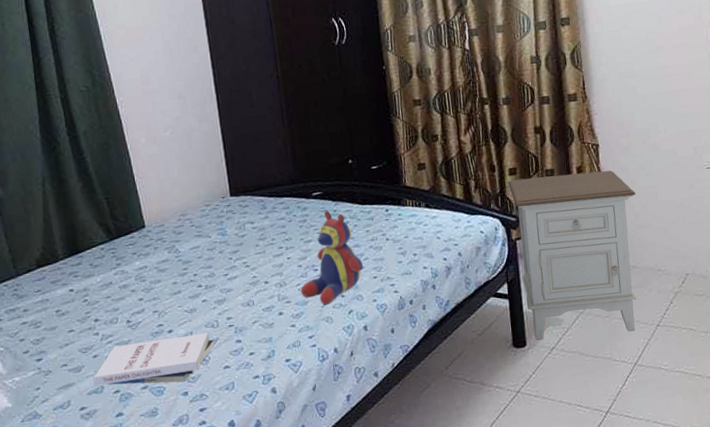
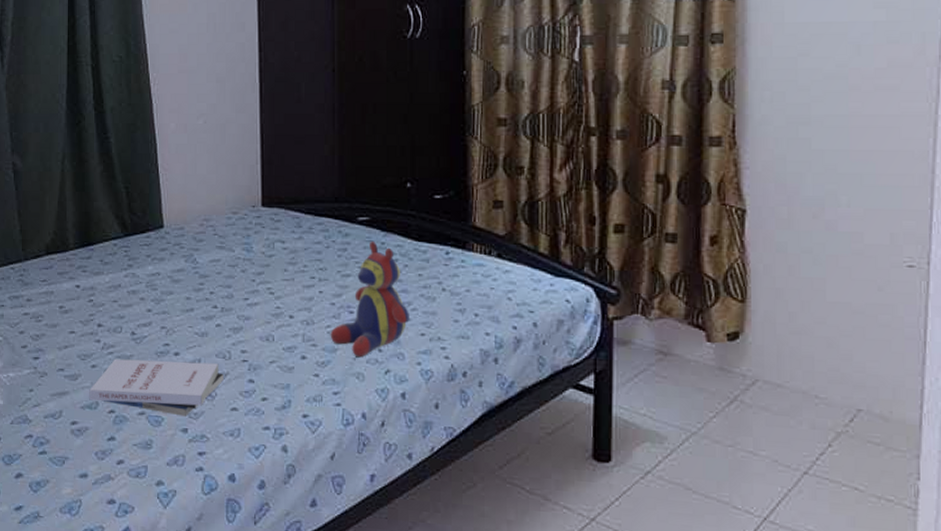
nightstand: present [507,170,637,340] -> none [610,239,793,473]

